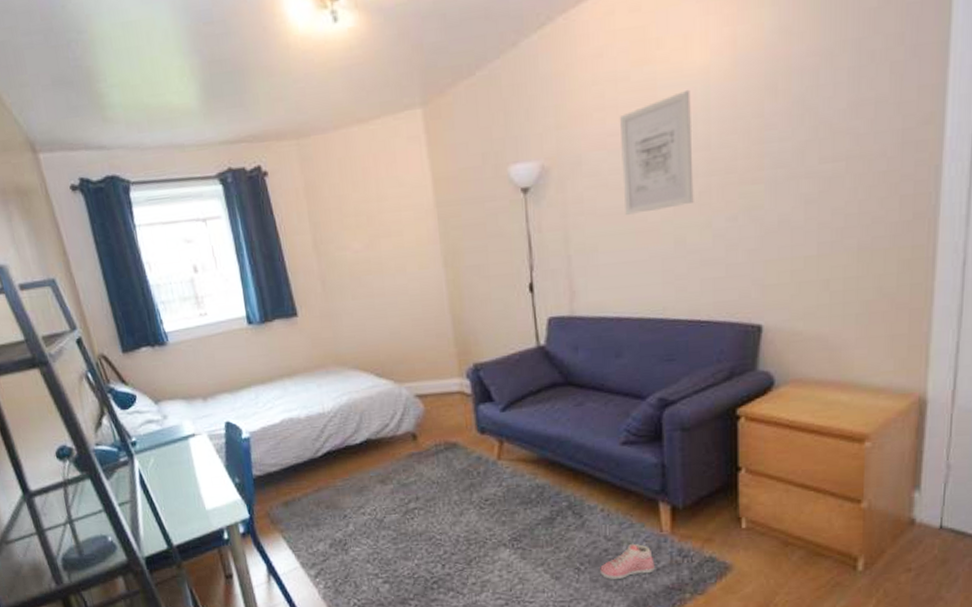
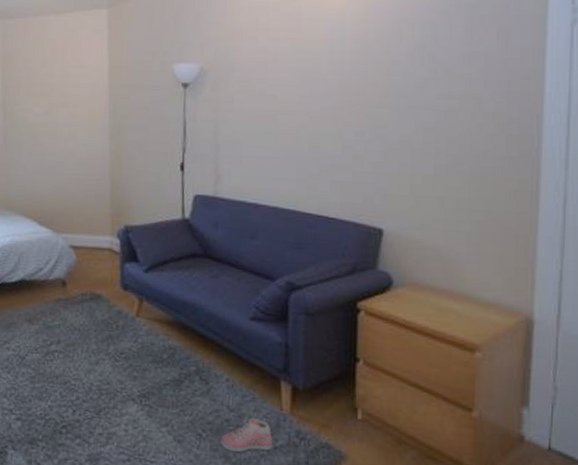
wall art: present [619,89,694,215] -> none [267,24,330,118]

